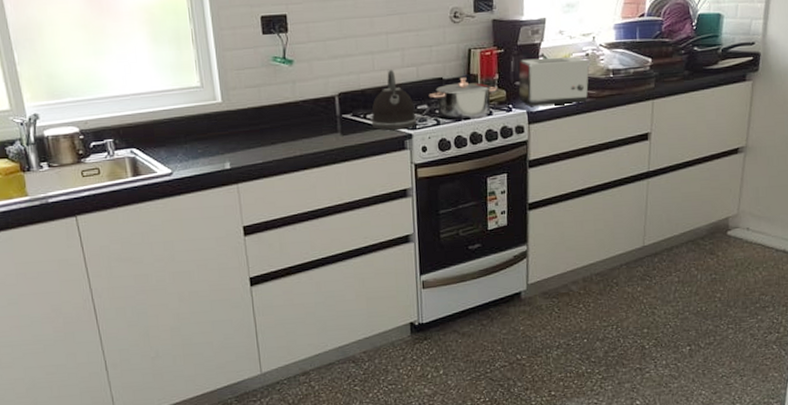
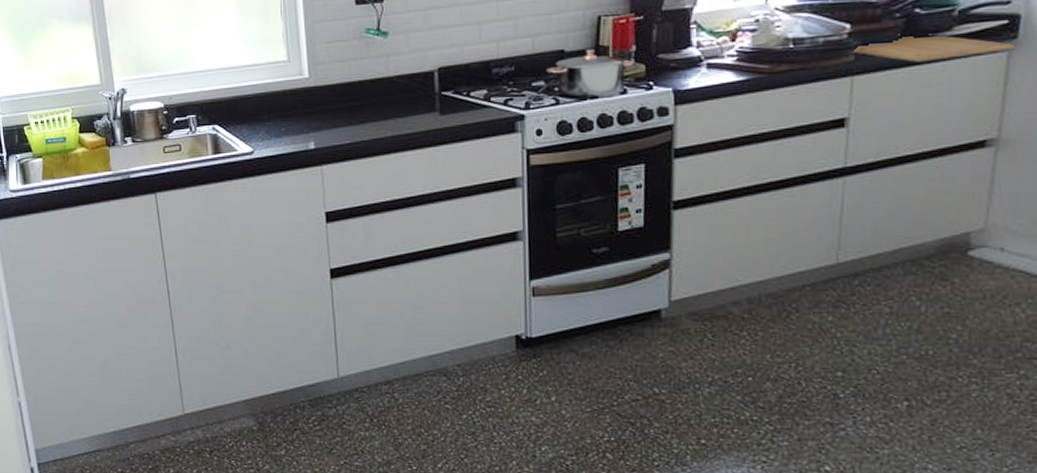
kettle: present [371,69,417,130] -> none [475,40,531,110]
toaster: present [518,56,590,106] -> none [662,22,760,84]
chopping board: none [650,67,758,89] -> present [849,34,1016,63]

